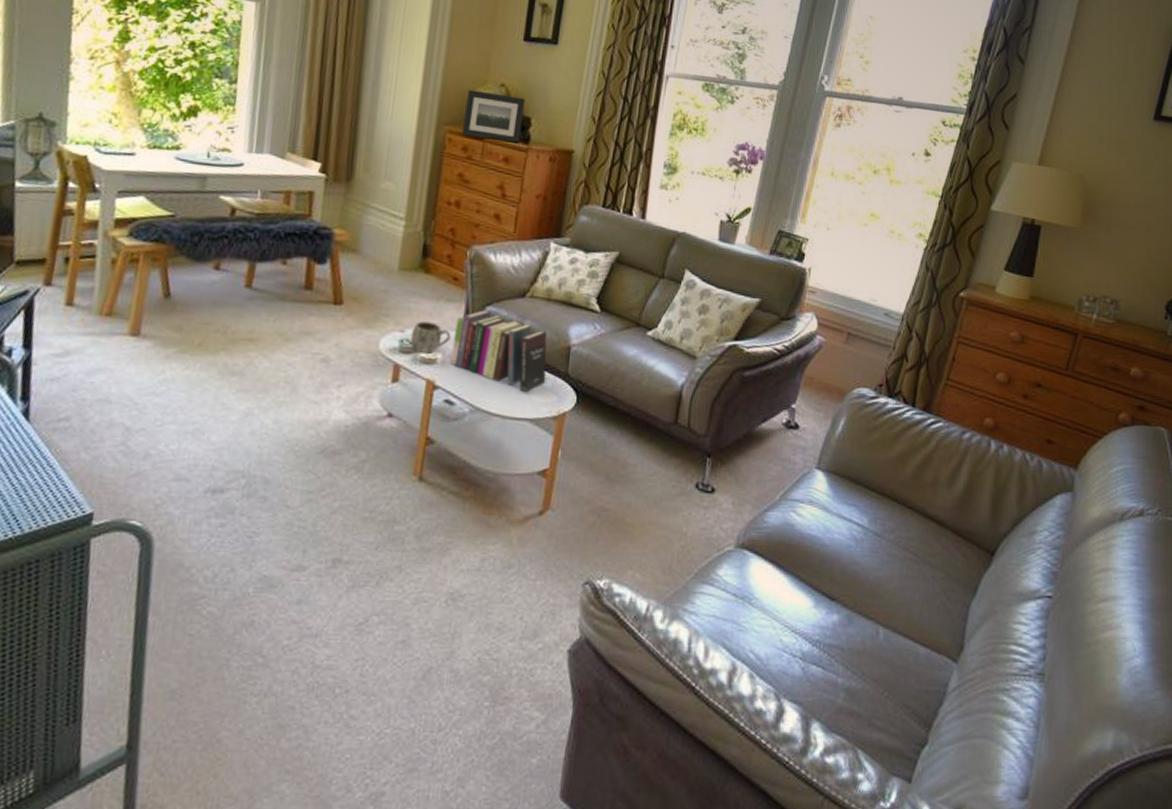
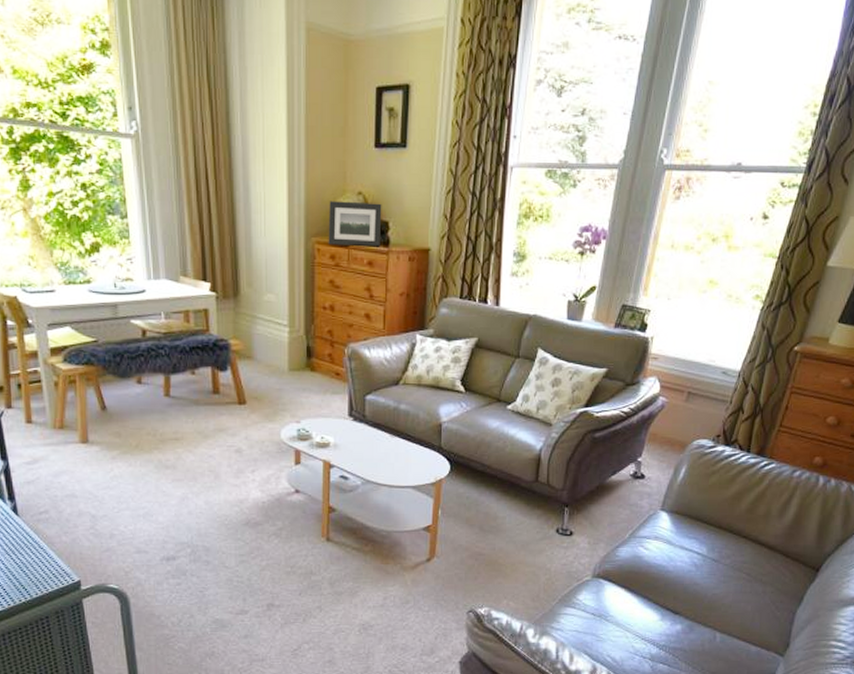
mug: present [410,321,452,355] -> none [306,413,340,440]
books: present [450,308,547,393] -> none [341,397,423,465]

